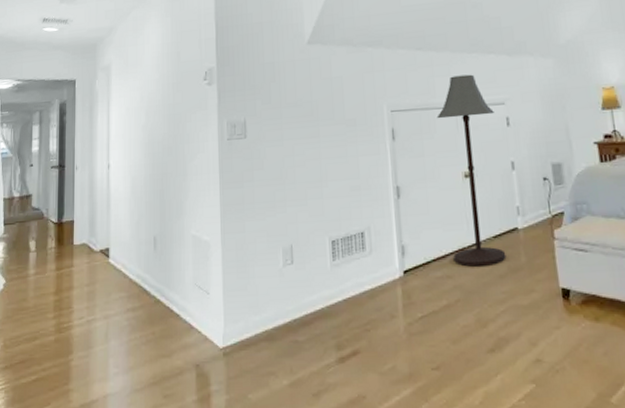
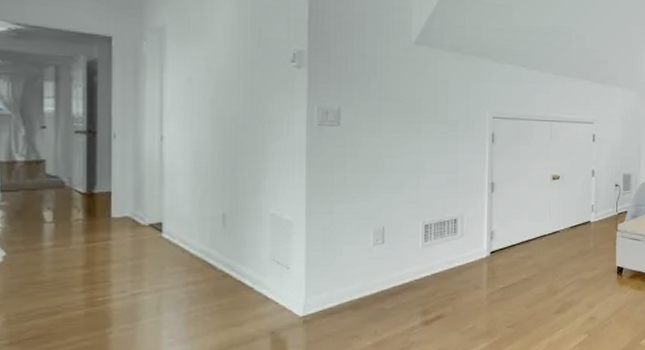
floor lamp: present [437,74,506,267] -> none [534,94,584,250]

